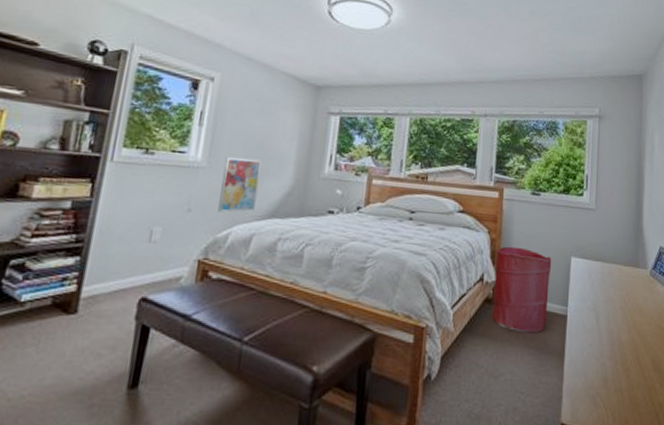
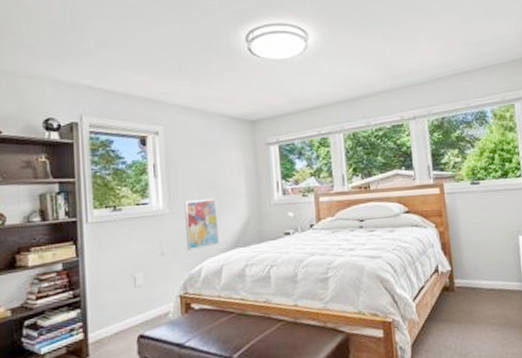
laundry hamper: present [492,246,552,334] -> none [446,235,504,313]

